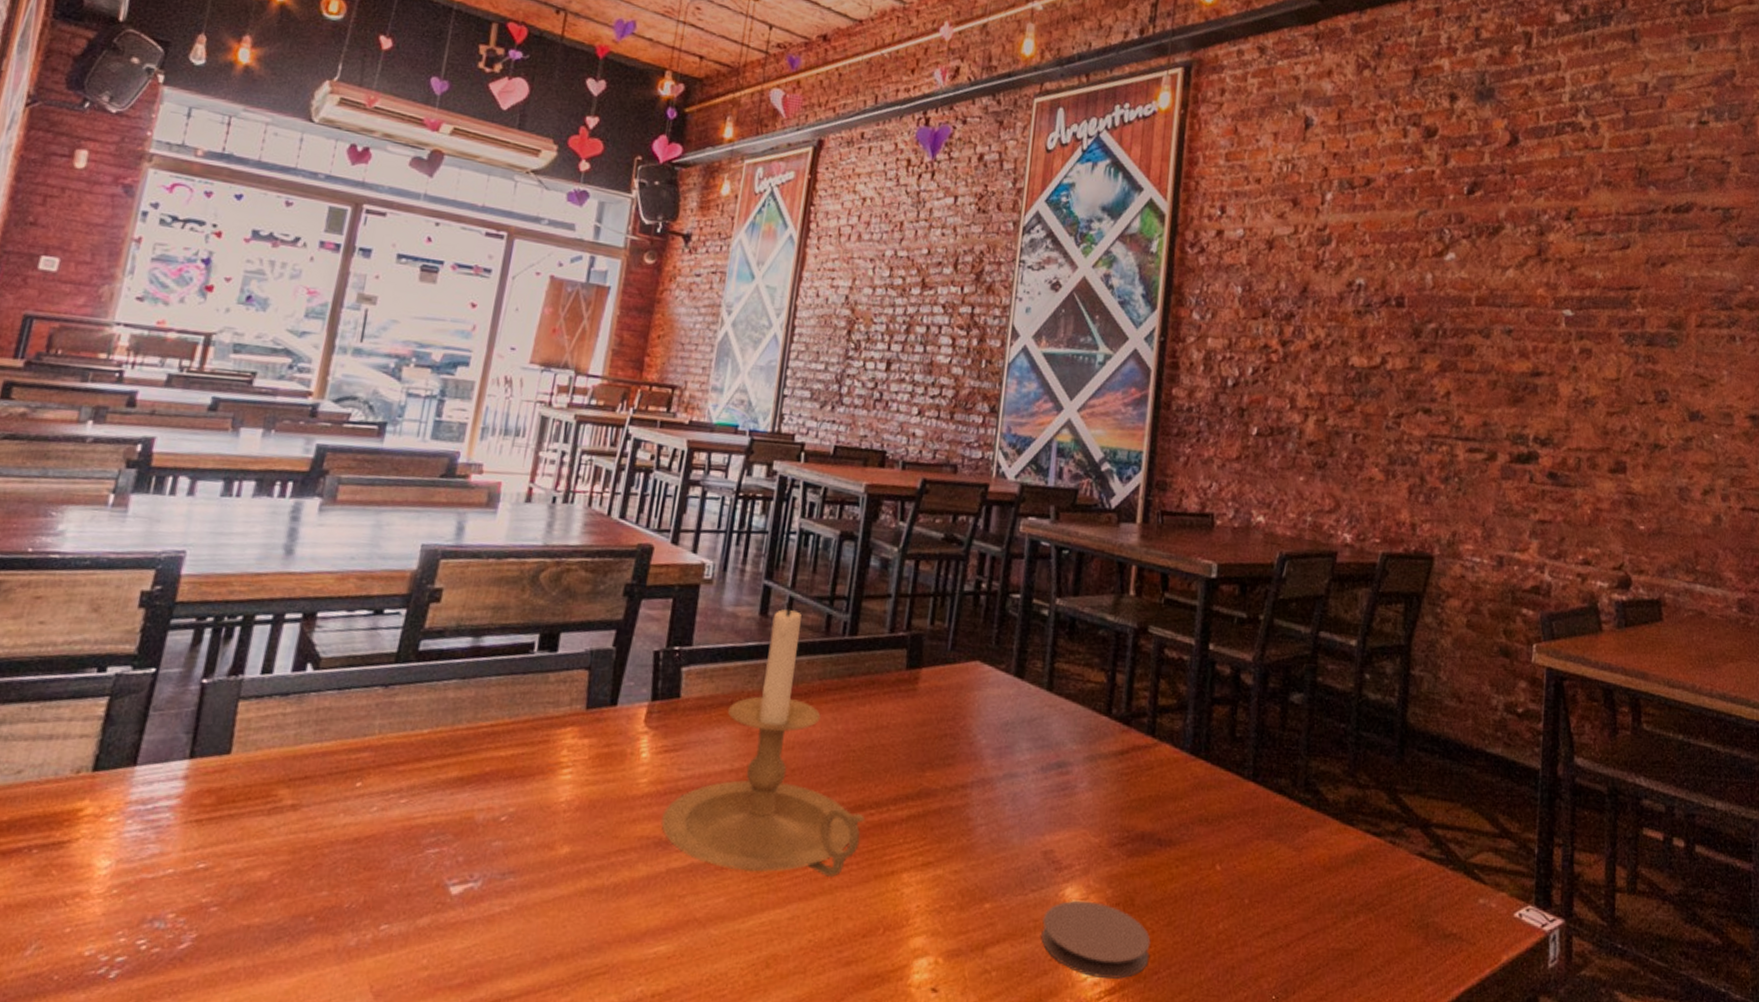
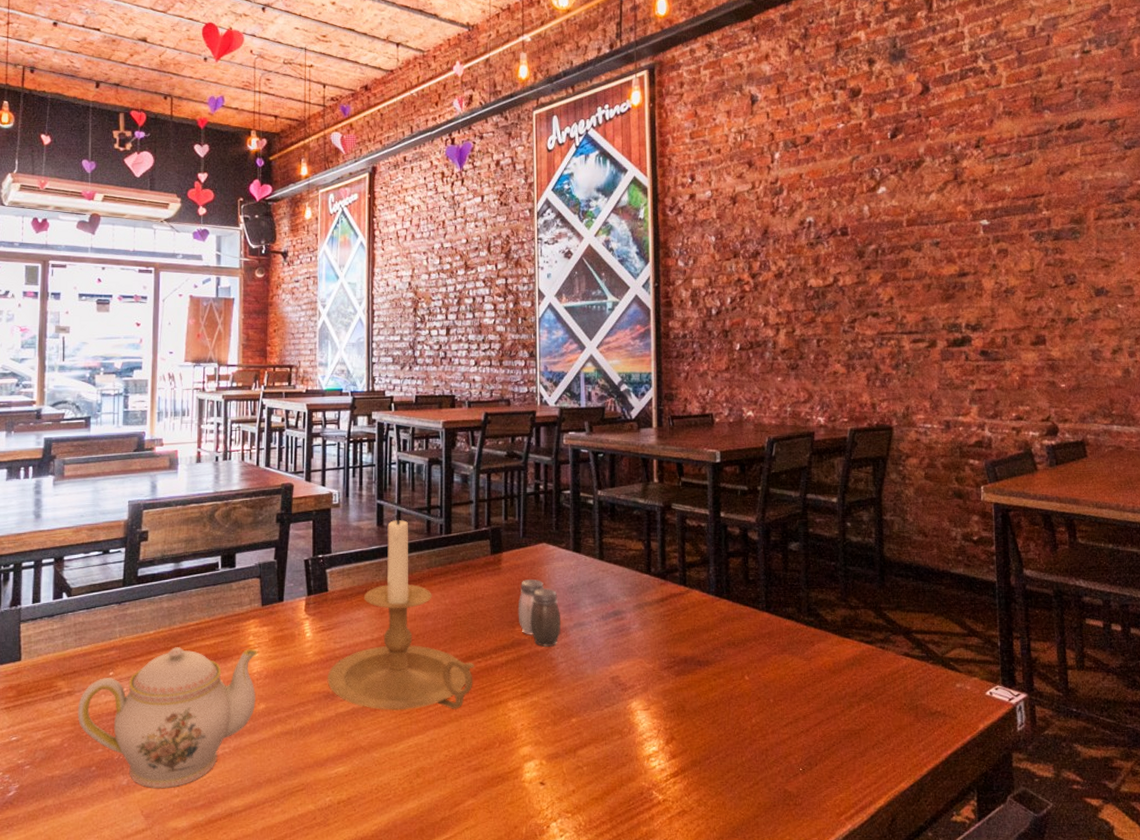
teapot: none [299,755,572,956] -> present [77,647,258,789]
salt and pepper shaker: none [930,707,988,802] -> present [518,579,561,647]
coaster: present [1041,900,1151,980] -> none [617,710,701,766]

